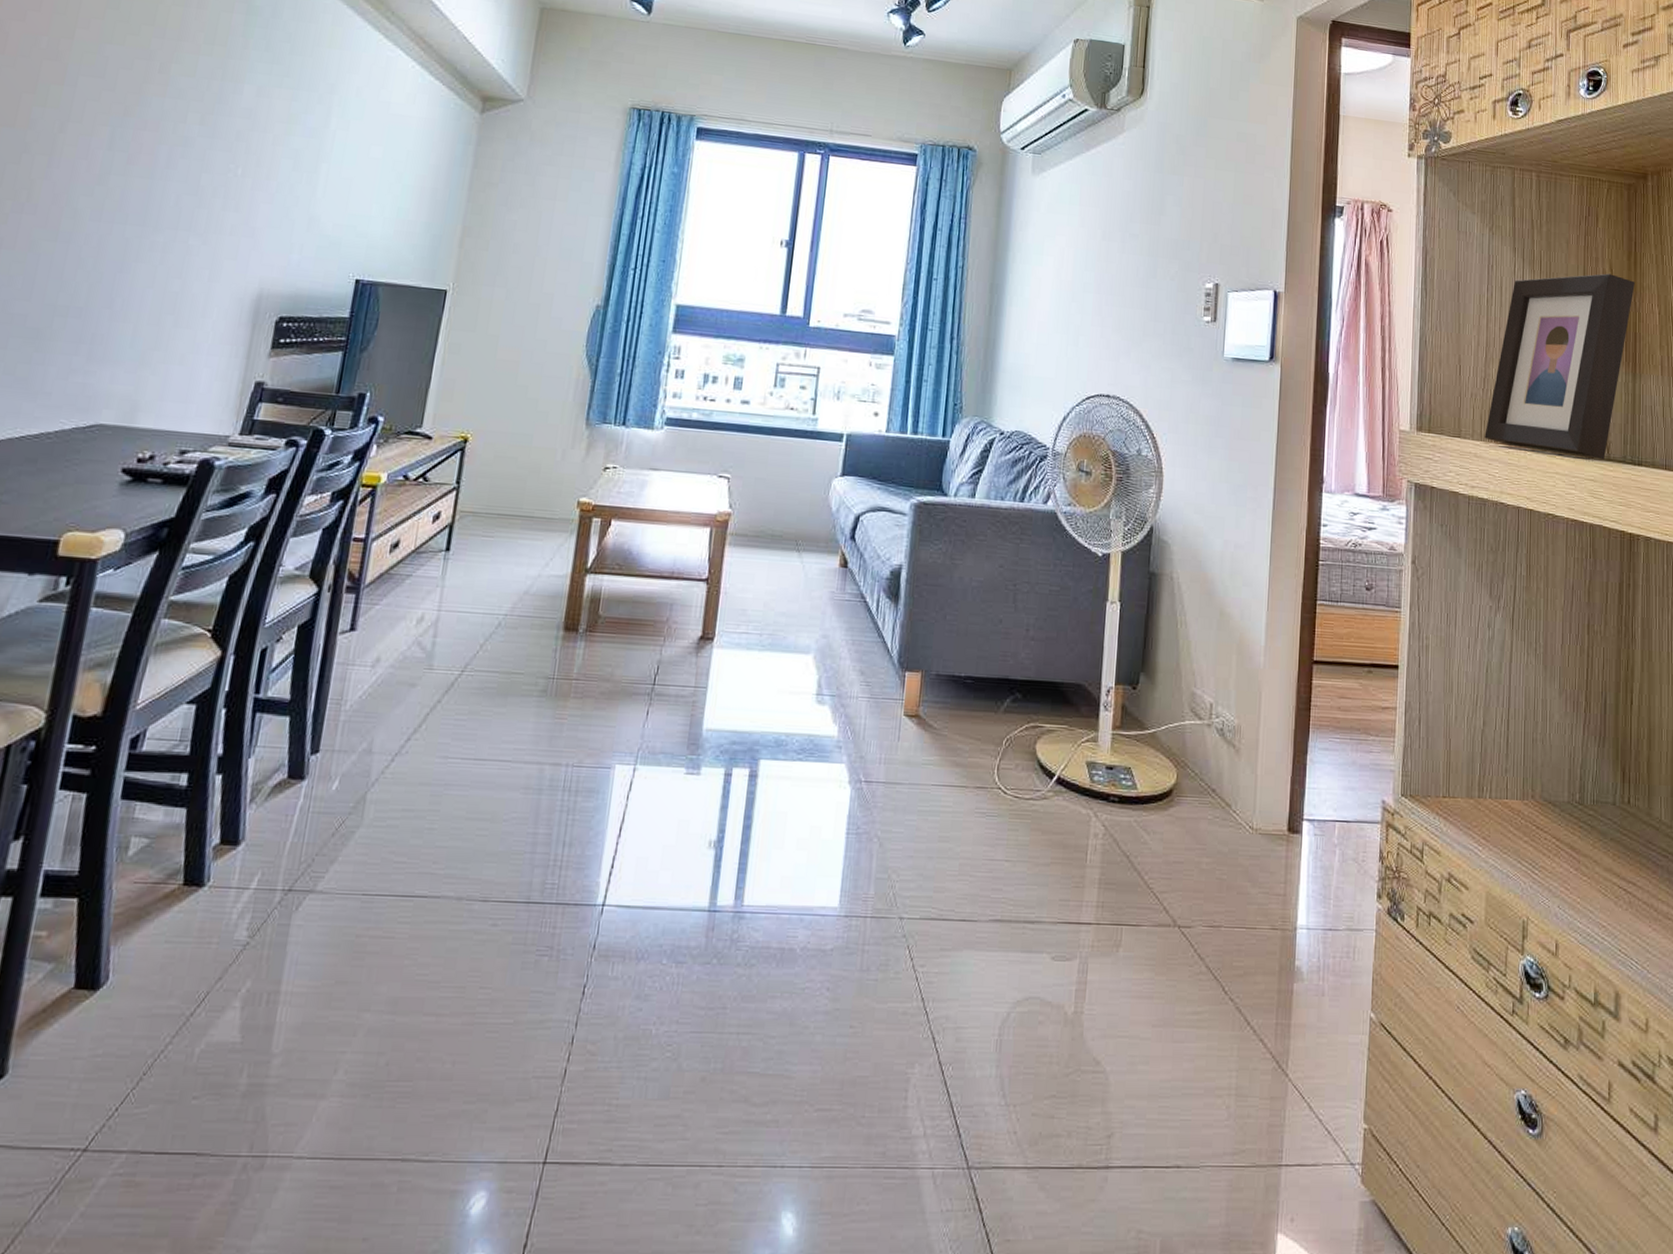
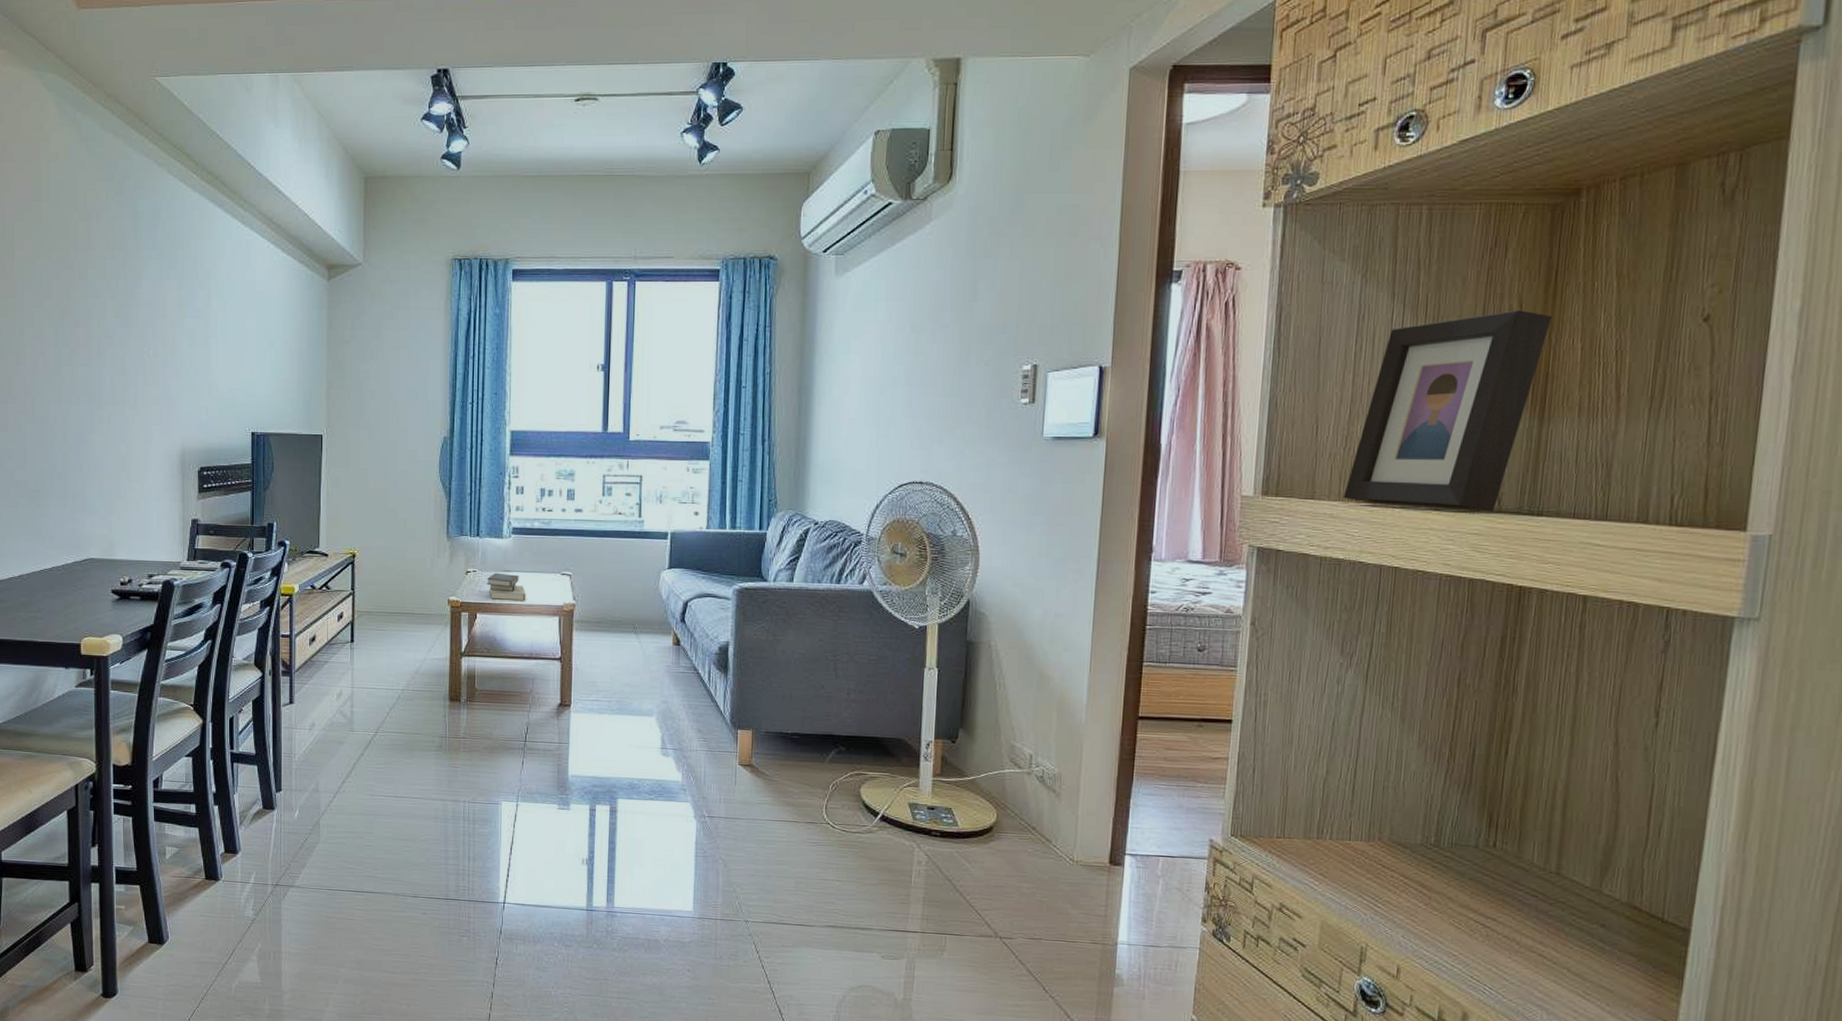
books: none [627,470,674,508] -> present [486,572,526,602]

